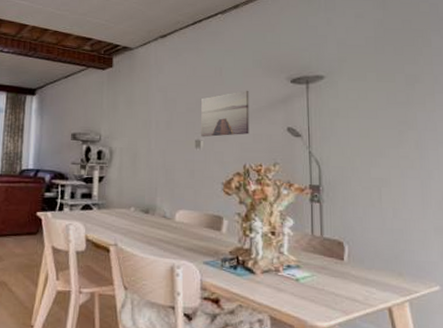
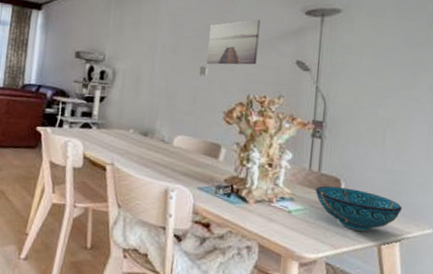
decorative bowl: none [320,250,407,294] -> present [315,185,402,232]

